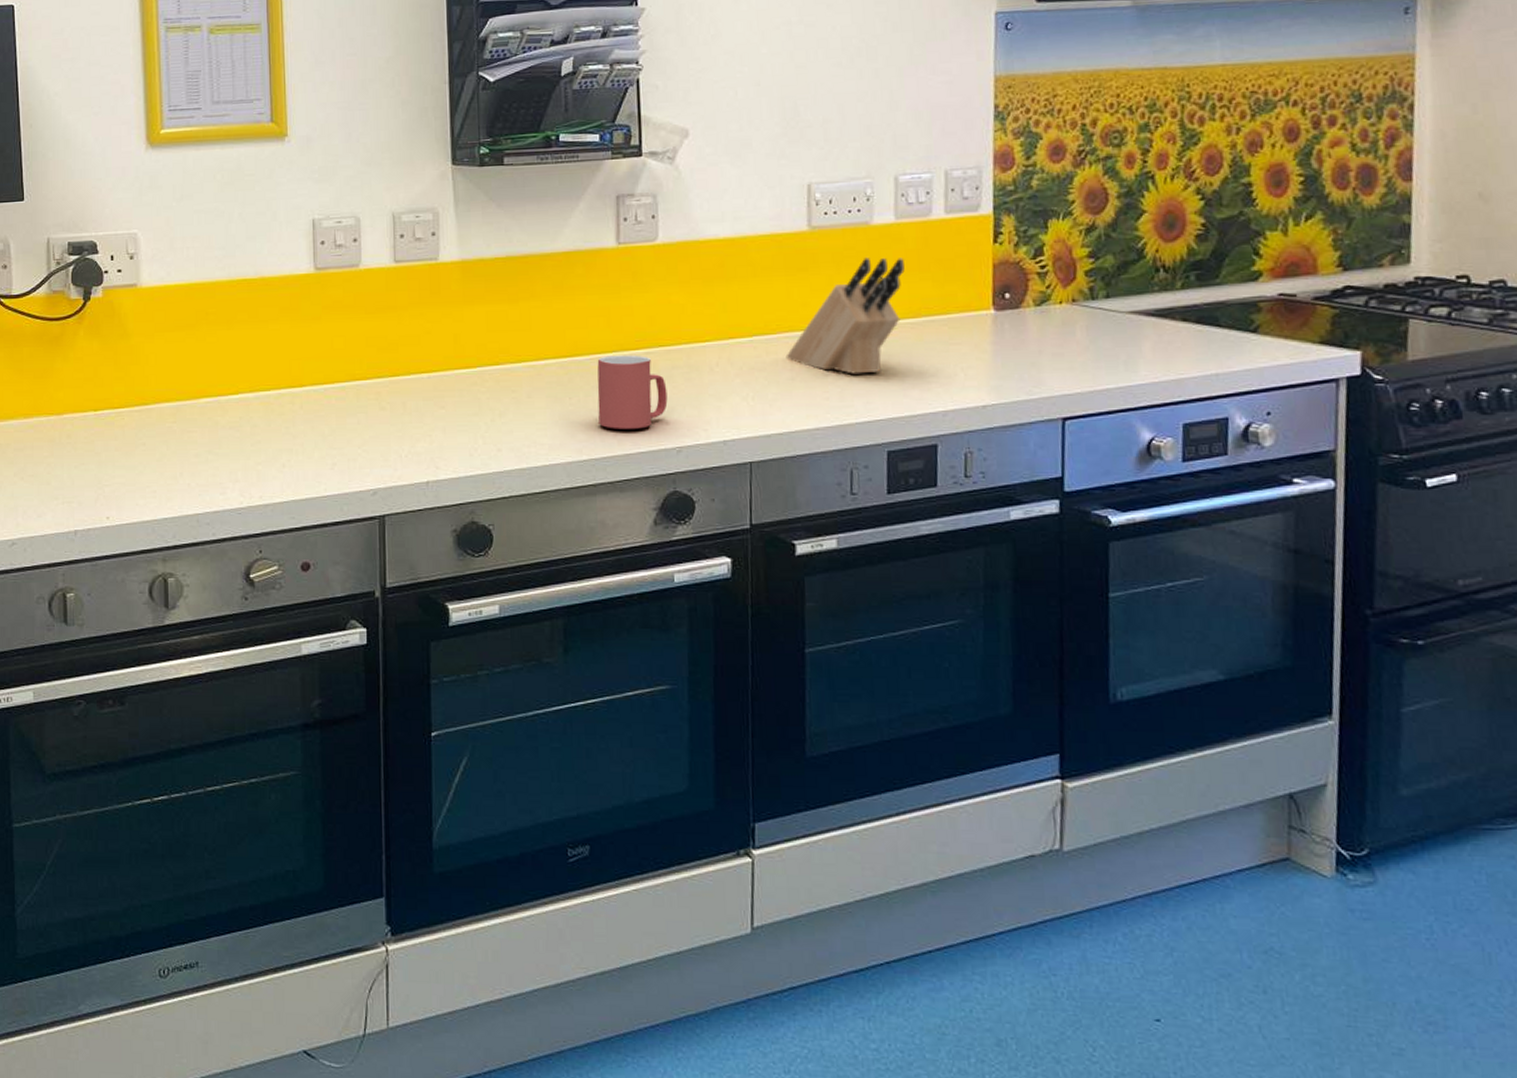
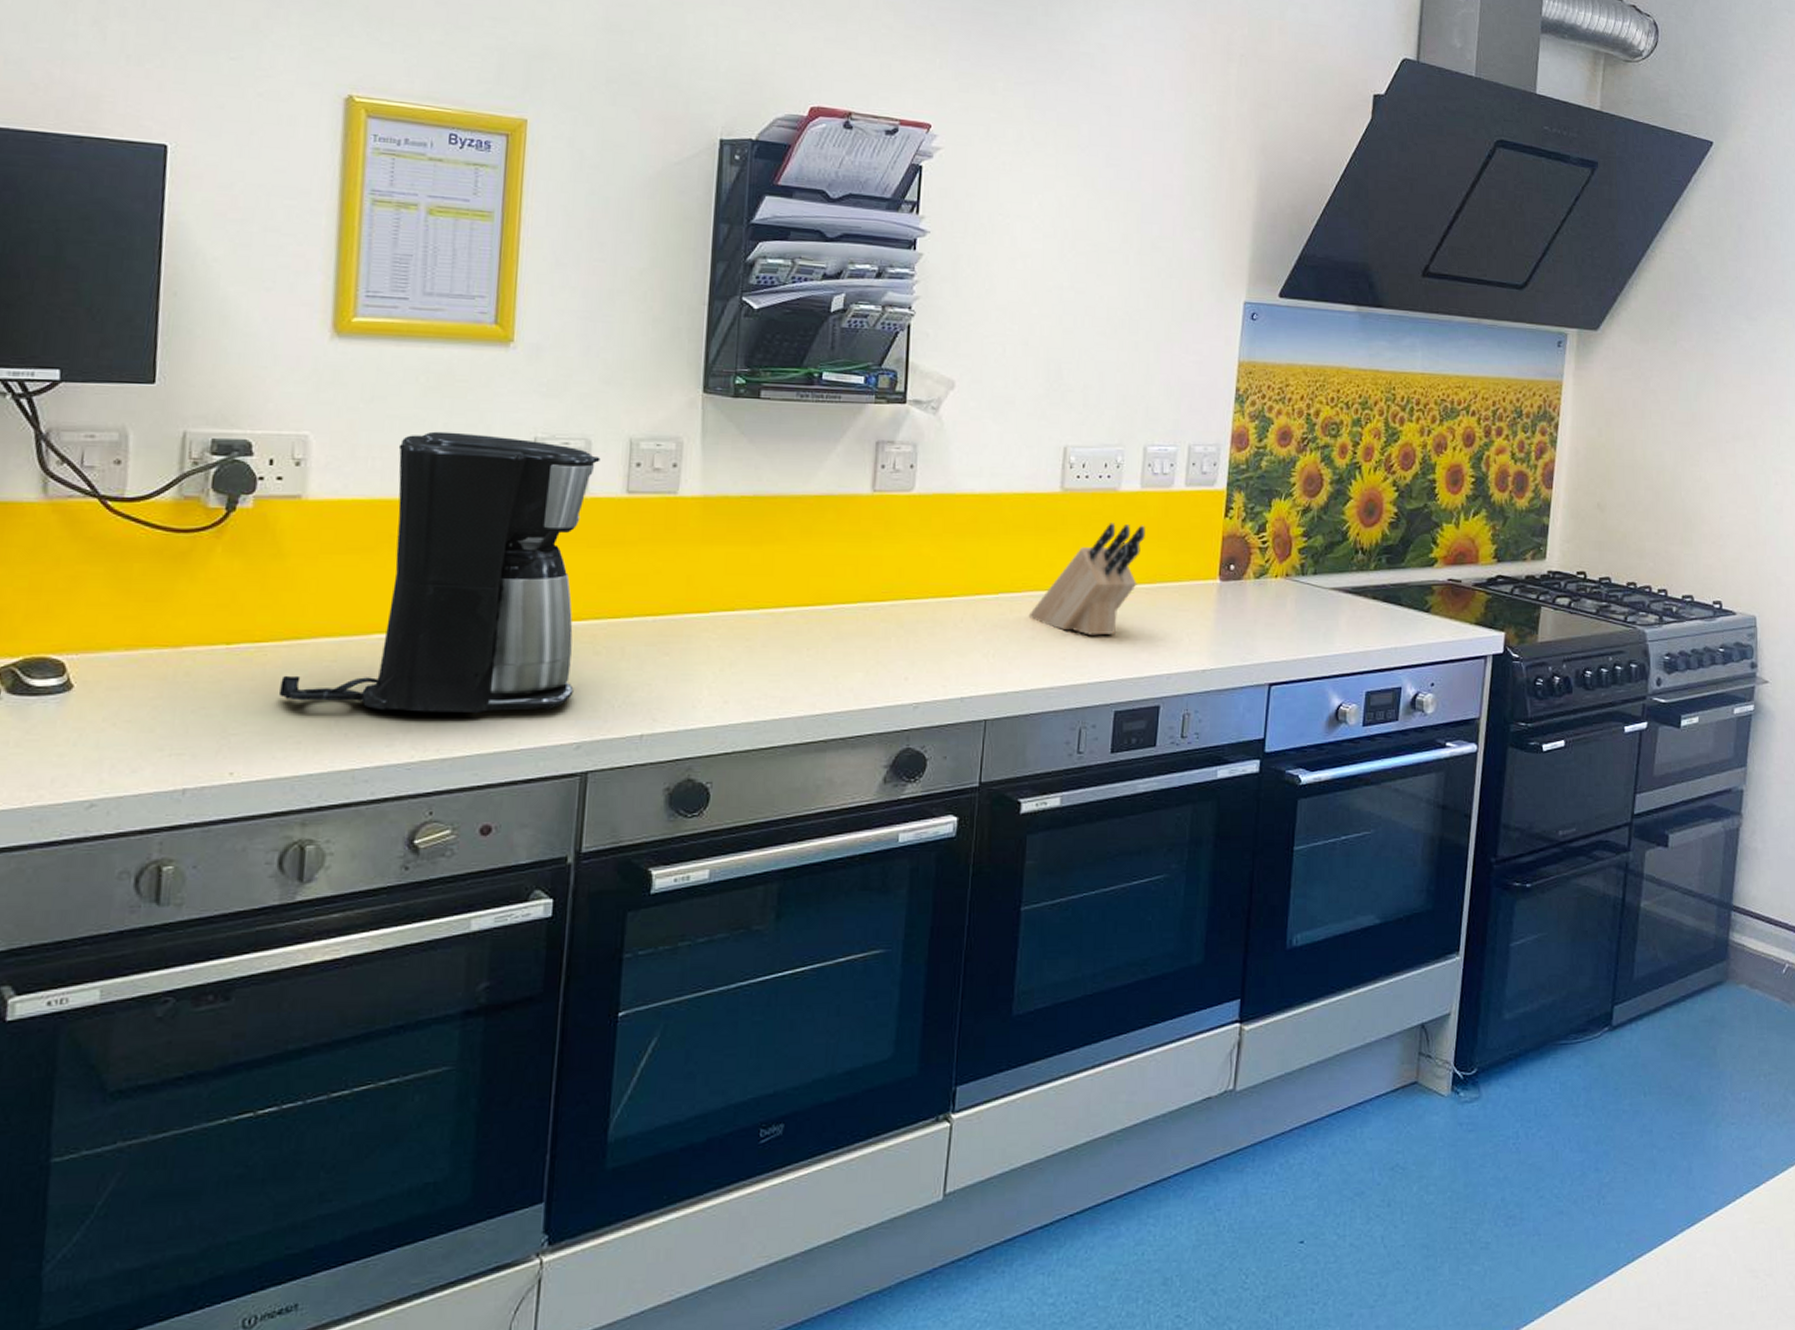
coffee maker: none [136,220,369,465] -> present [280,431,600,714]
mug: present [597,355,668,429] -> none [836,606,909,683]

